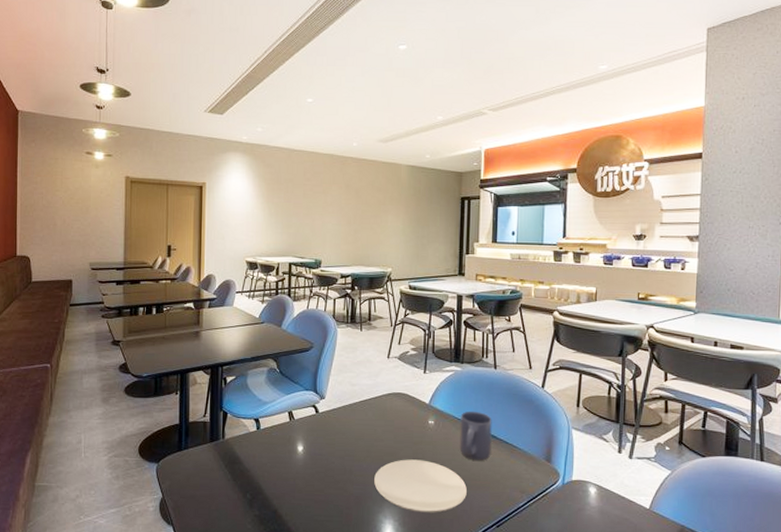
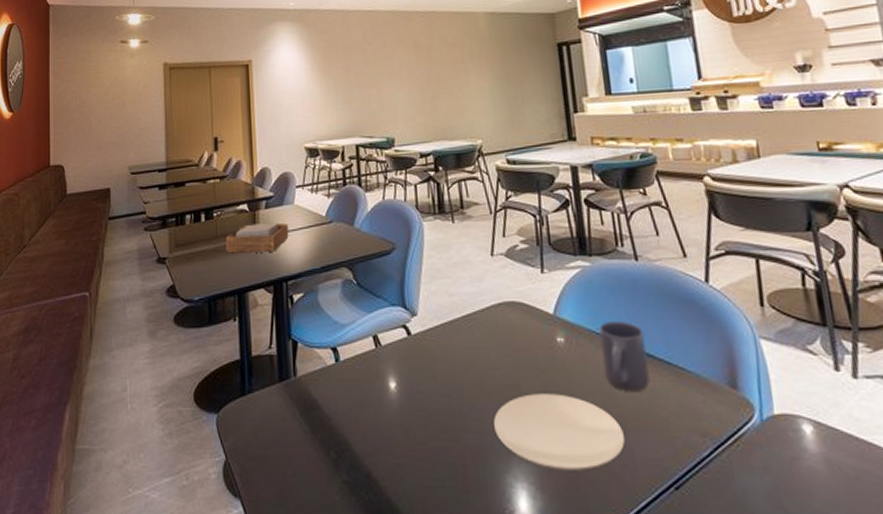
napkin holder: none [173,319,227,343] -> present [226,223,289,253]

